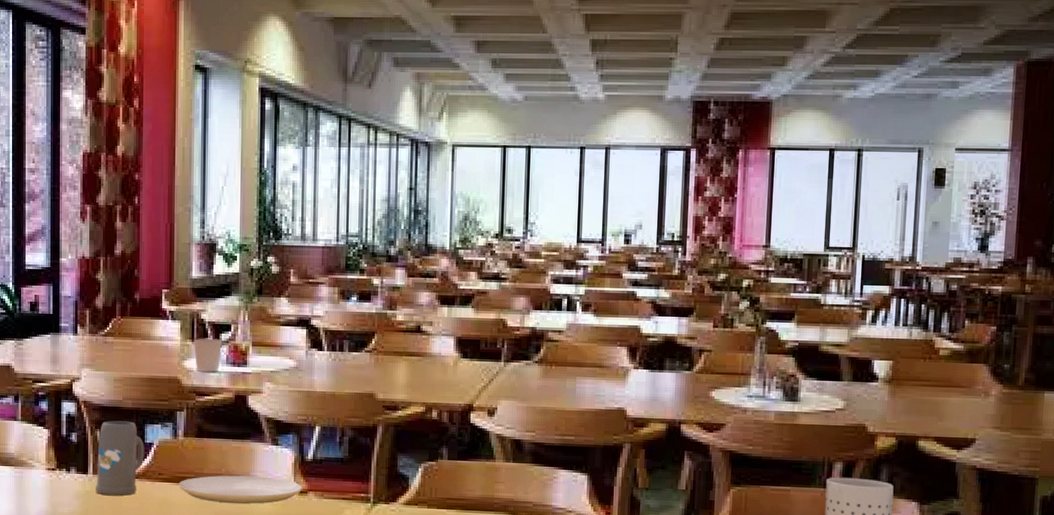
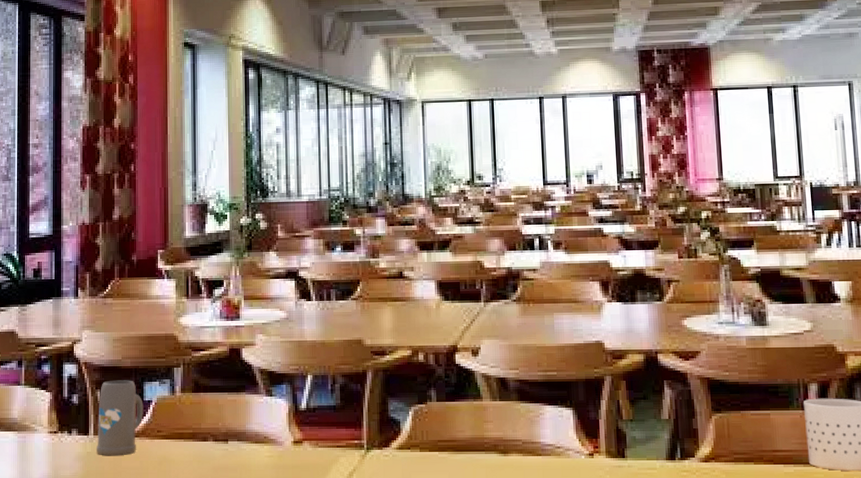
plate: present [178,475,303,504] -> none [177,428,298,457]
dixie cup: present [194,339,222,373] -> none [189,295,215,328]

